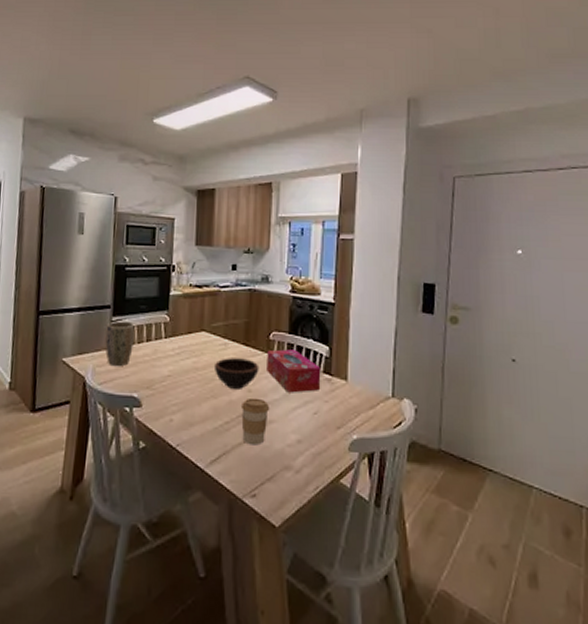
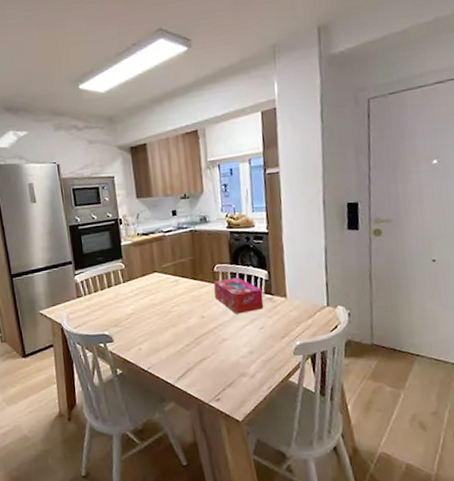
plant pot: present [105,321,135,366] -> none [71,272,98,311]
bowl: present [213,358,259,391] -> none [169,290,209,318]
coffee cup: present [241,397,269,446] -> none [198,322,222,361]

